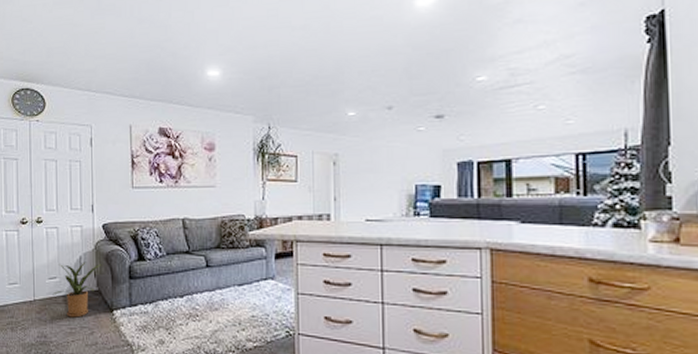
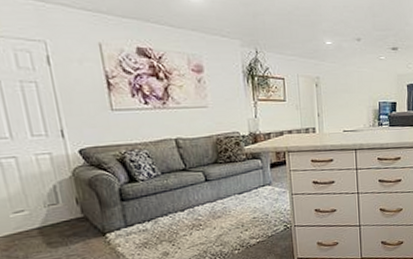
house plant: present [53,261,102,318] -> none [22,190,85,248]

